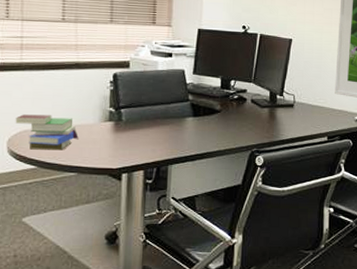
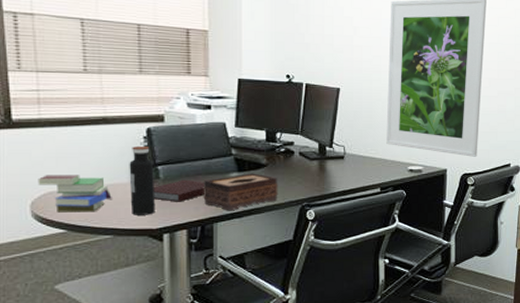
water bottle: none [94,90,118,155] -> present [129,147,155,215]
notebook: none [115,122,163,144] -> present [153,179,206,202]
tissue box: none [160,118,230,154] -> present [203,173,278,211]

